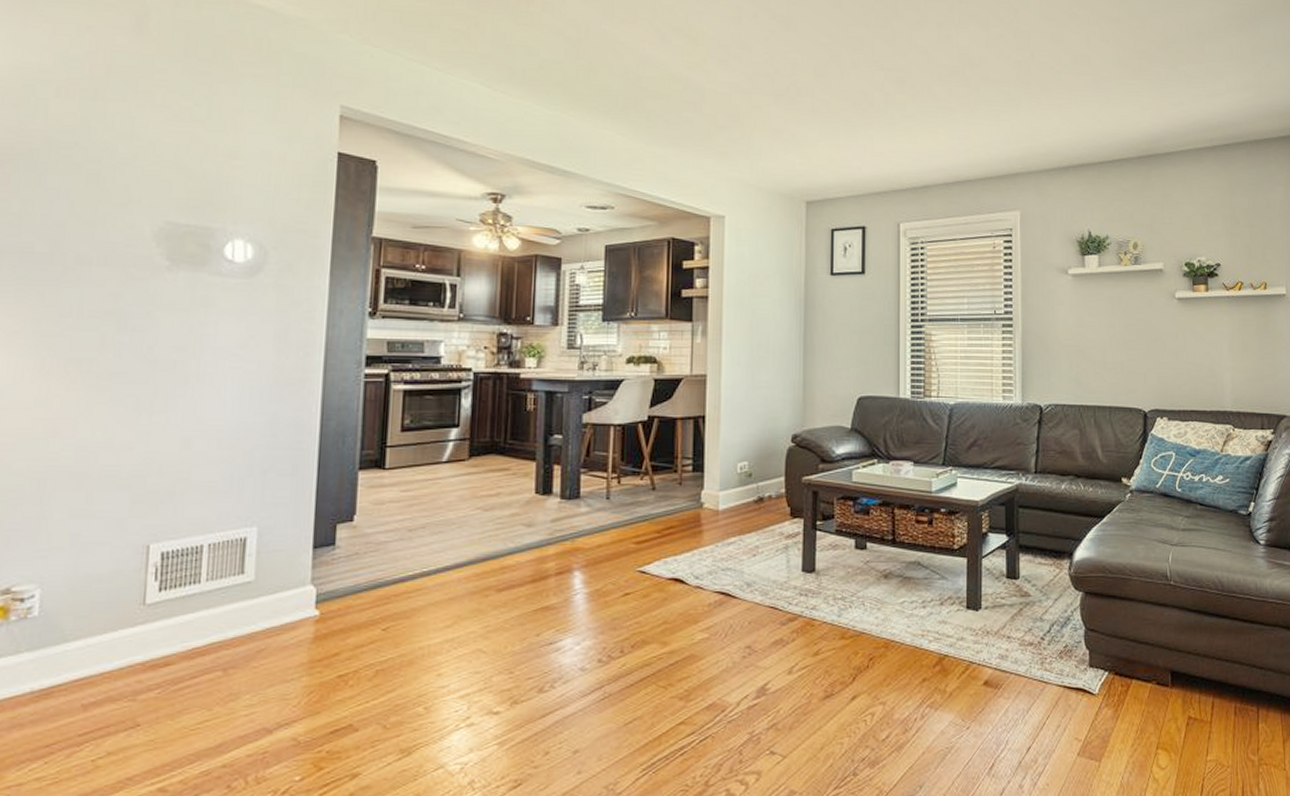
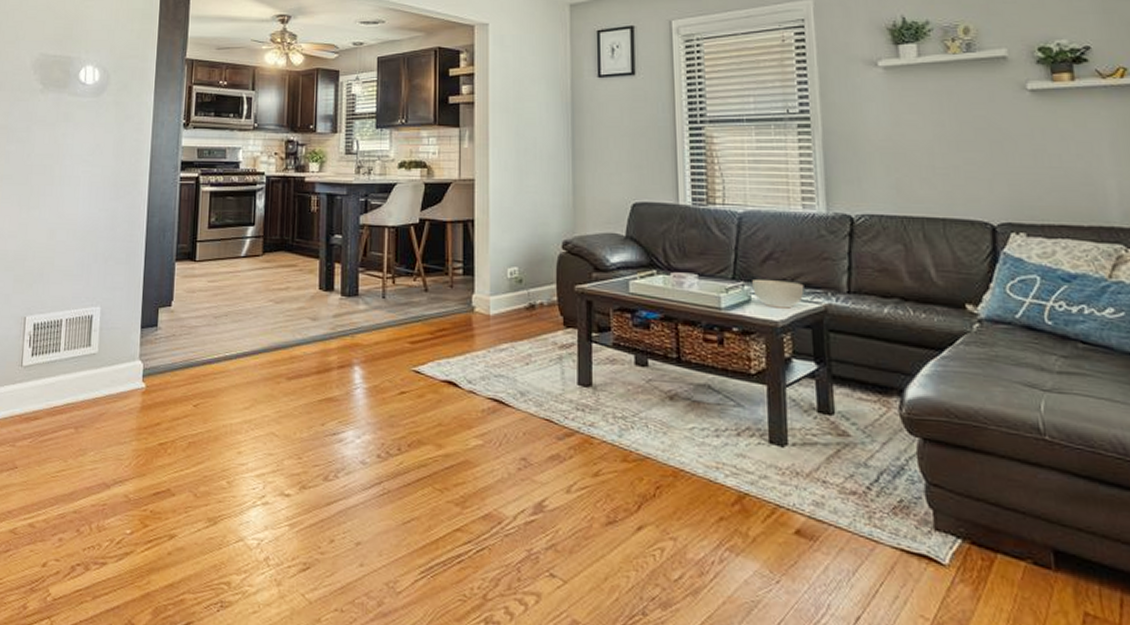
bowl: none [959,463,1001,489] -> present [752,278,804,309]

